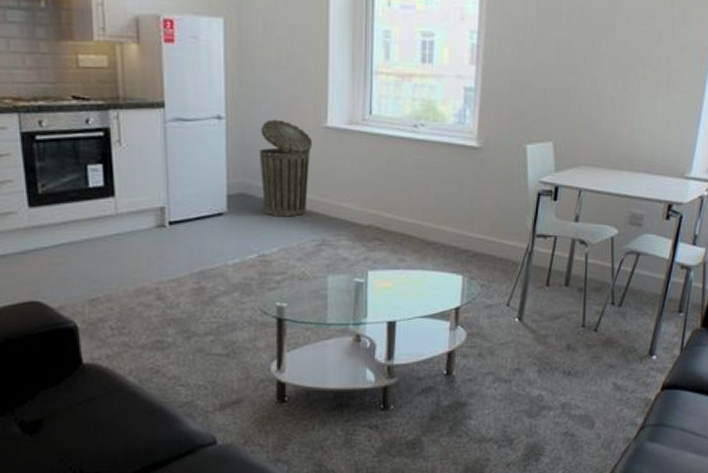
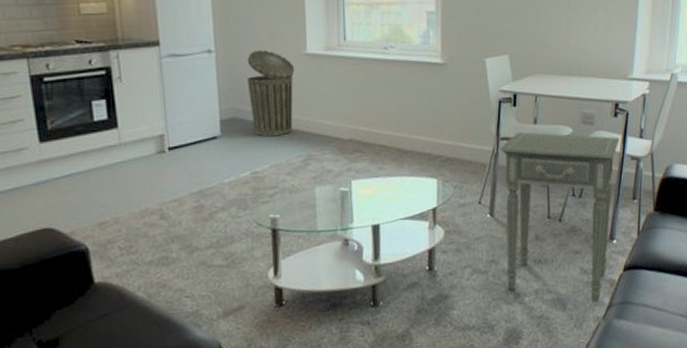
side table: none [531,230,670,423] -> present [499,132,620,303]

